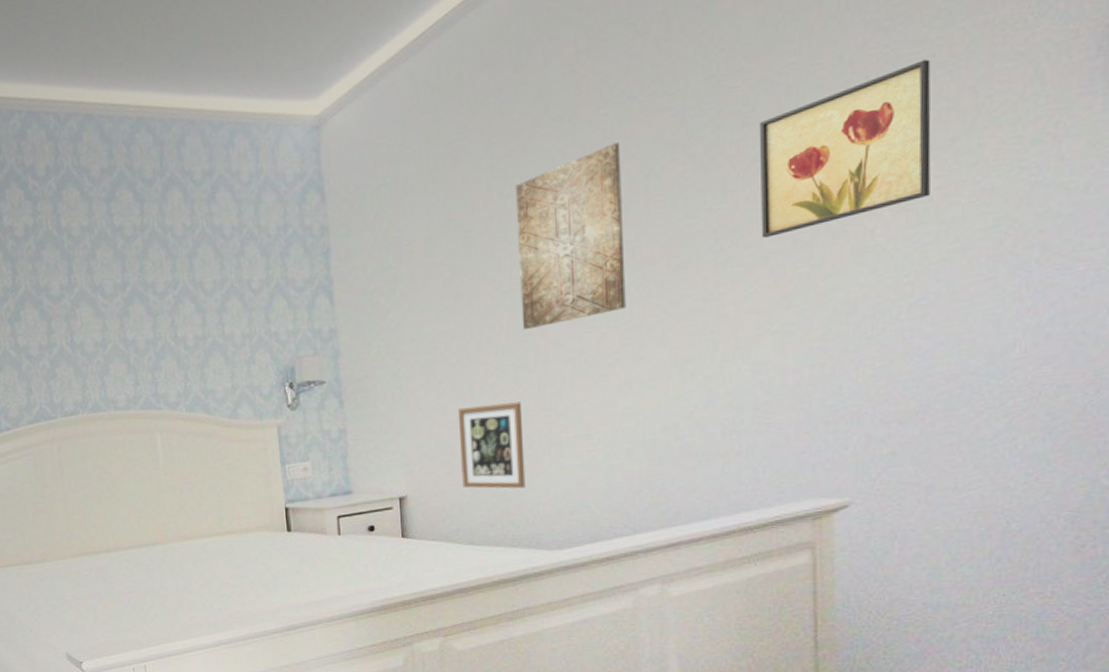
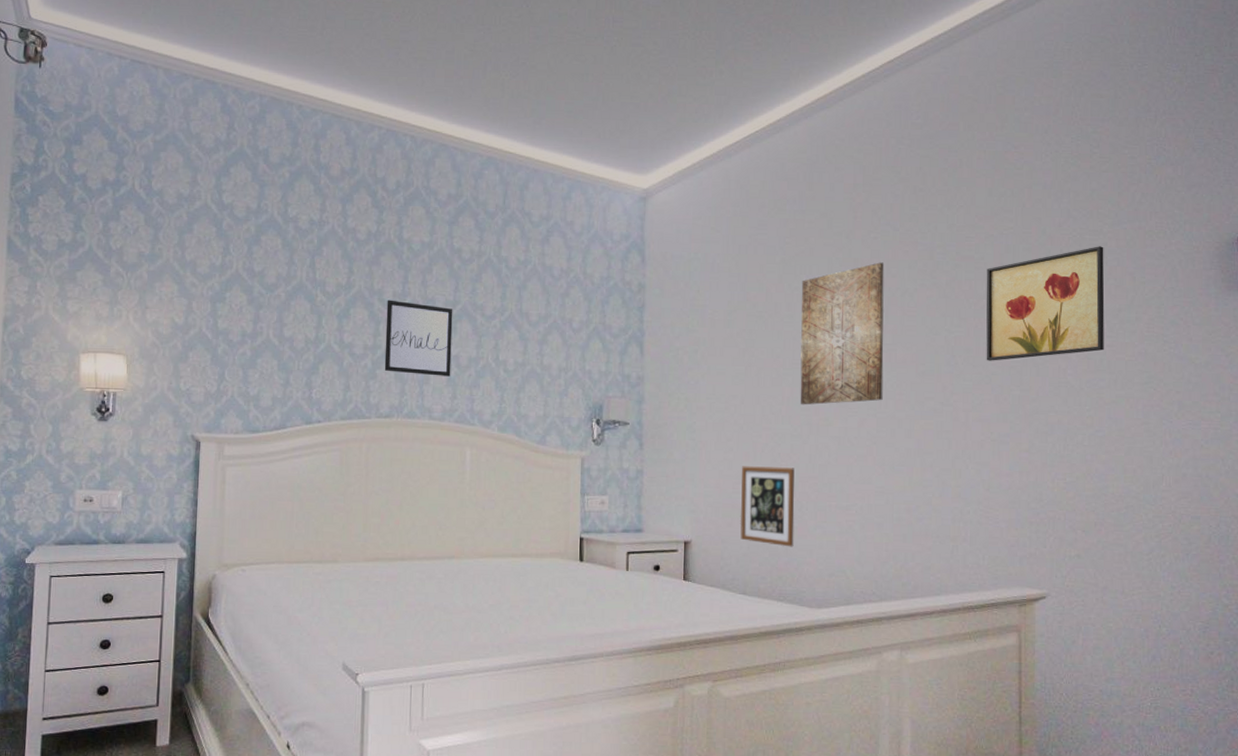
wall art: none [55,291,130,369] -> present [384,300,453,377]

